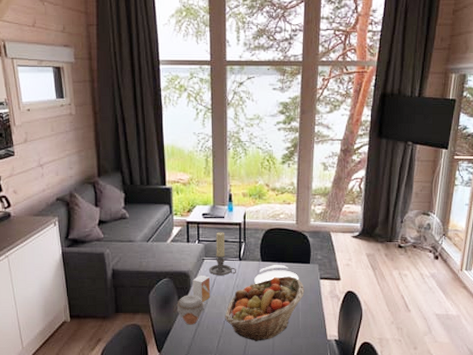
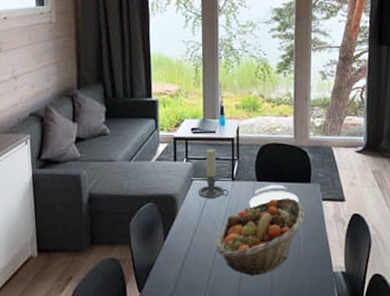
jar: present [177,295,205,325] -> none [161,221,194,258]
small box: present [192,275,211,302] -> none [179,198,200,230]

